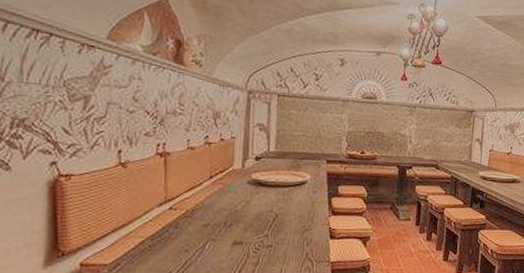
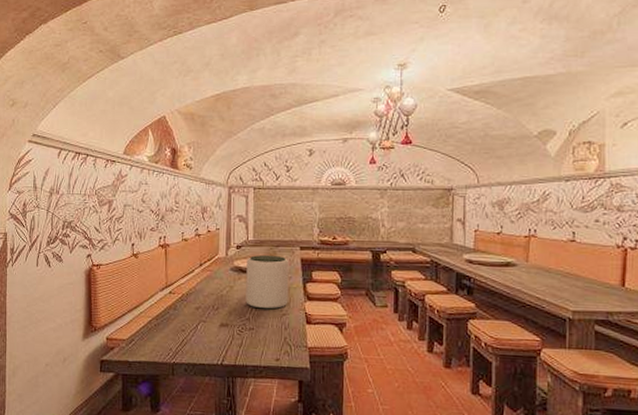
plant pot: none [264,167,315,225] -> present [246,254,289,310]

